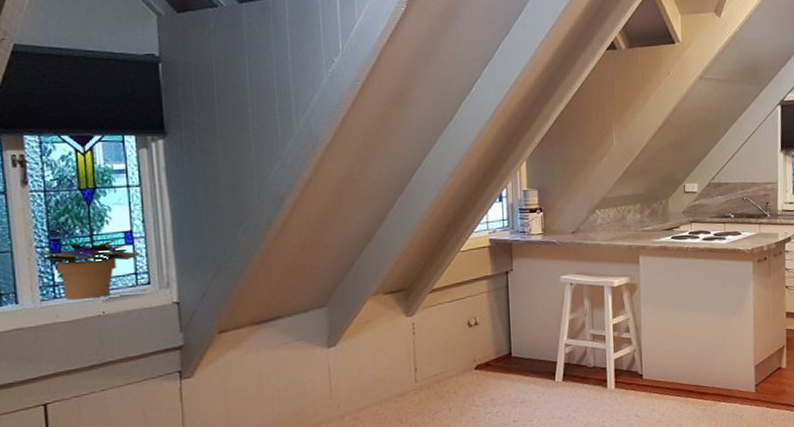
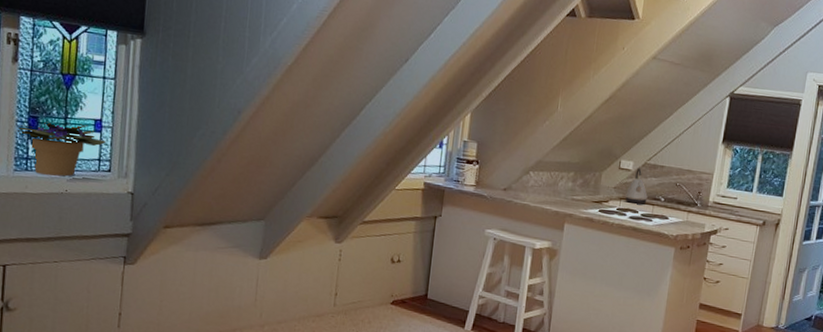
kettle: none [694,188,717,226] -> present [624,167,648,205]

